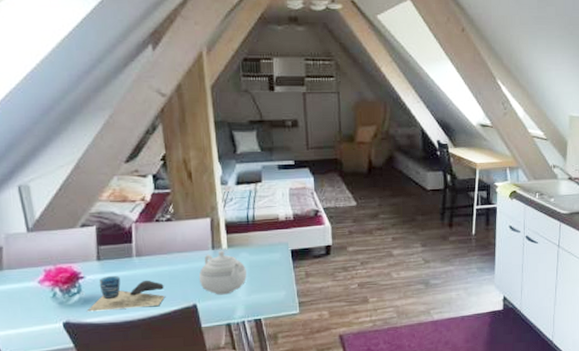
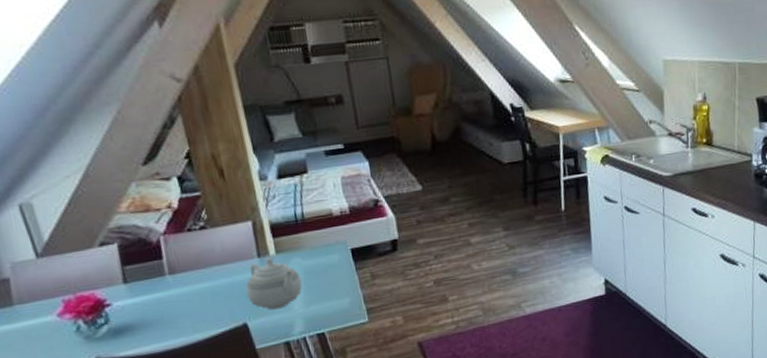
cup: present [86,275,165,312] -> none [118,298,209,344]

